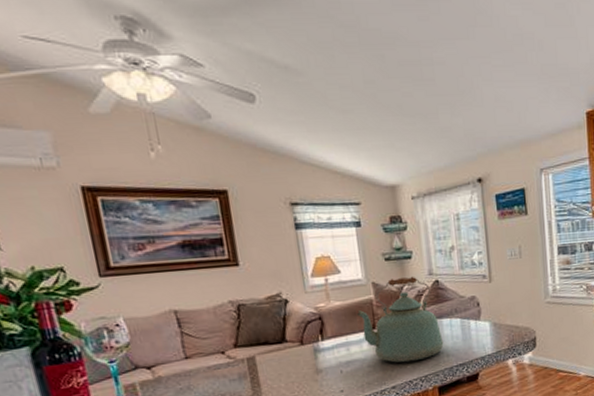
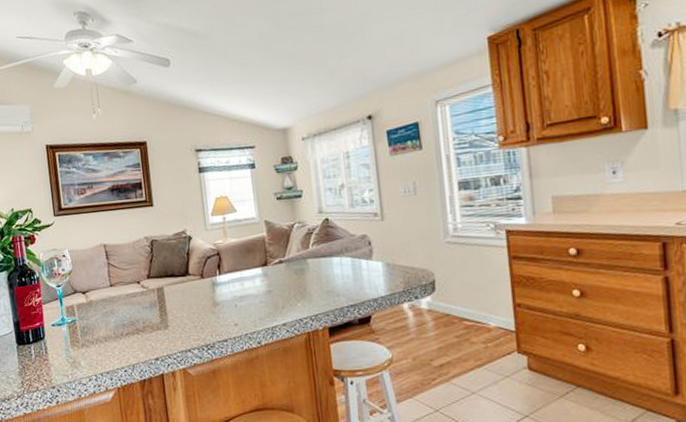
kettle: present [356,276,444,363] -> none [250,214,334,301]

